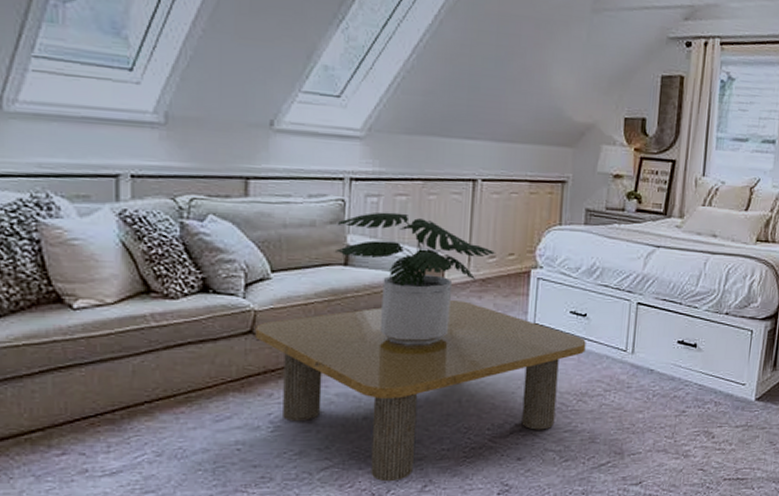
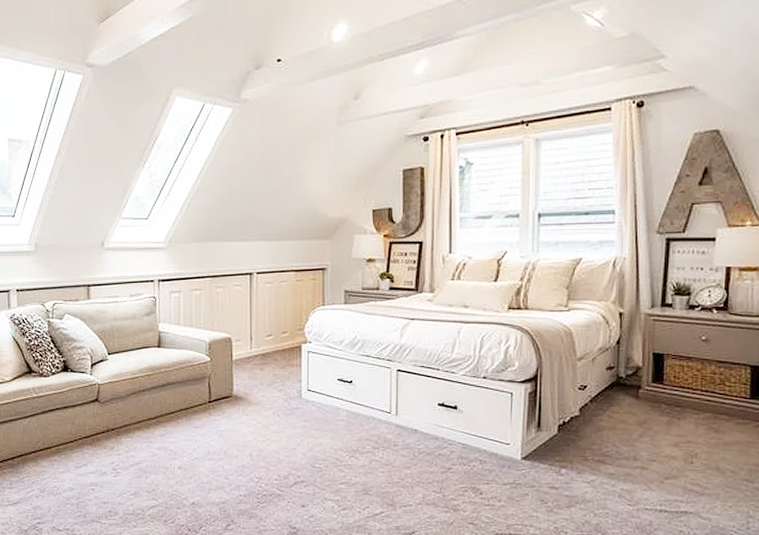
coffee table: present [255,299,586,482] -> none [99,371,354,520]
potted plant: present [334,212,495,345] -> none [150,304,271,409]

